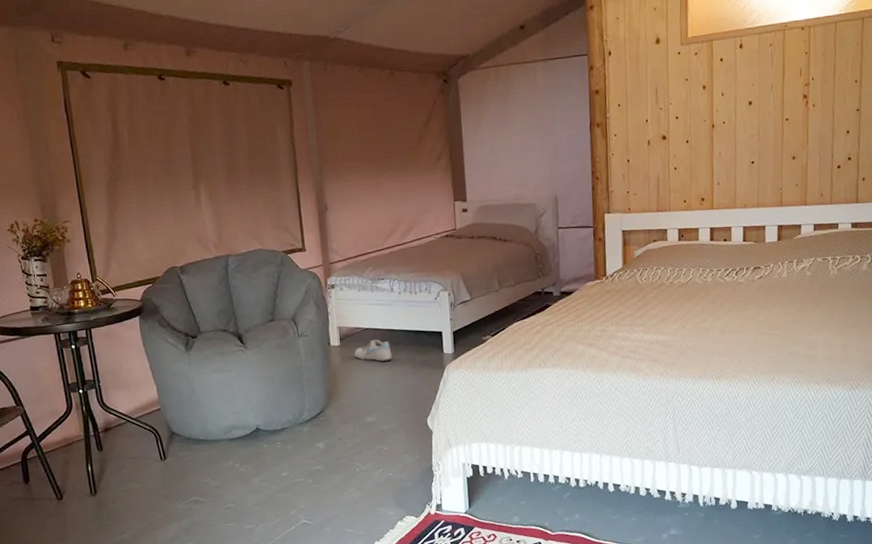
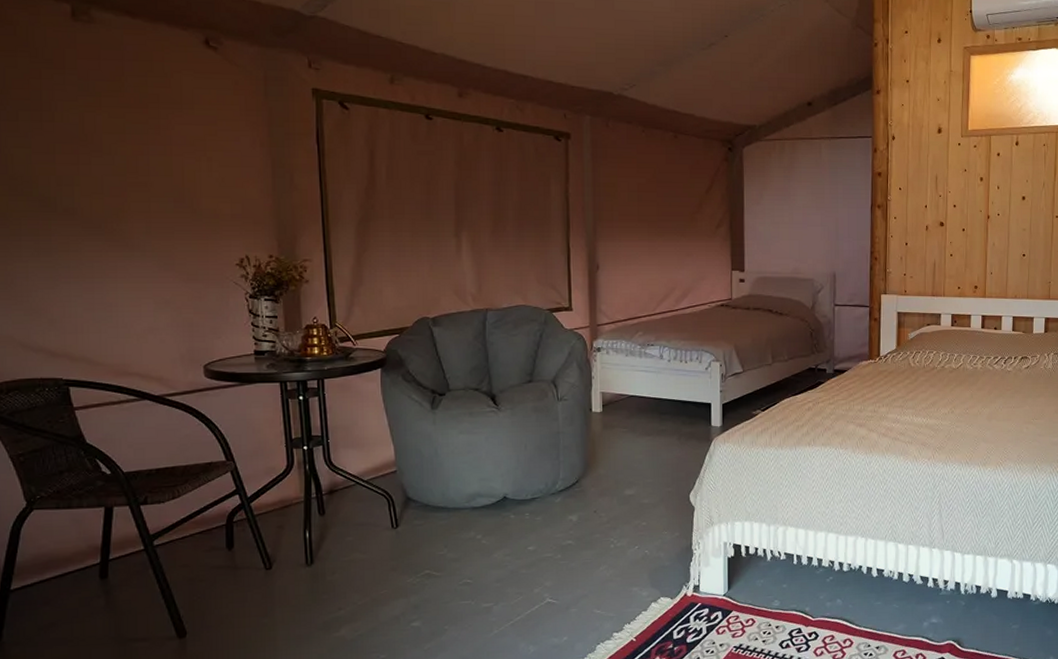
shoe: present [354,339,393,361] -> none [617,407,657,431]

